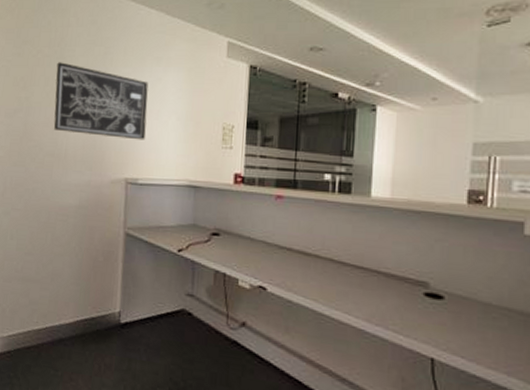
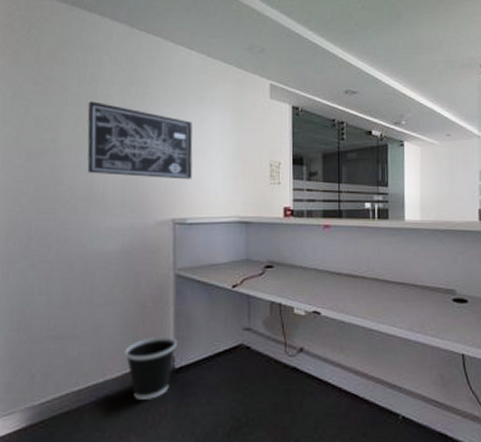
wastebasket: none [77,290,124,349] -> present [124,337,177,400]

